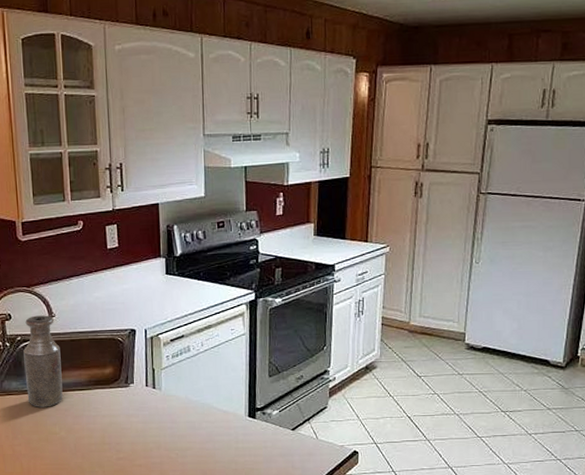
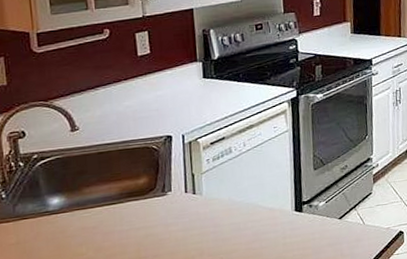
bottle: present [23,315,63,407] -> none [41,129,90,229]

